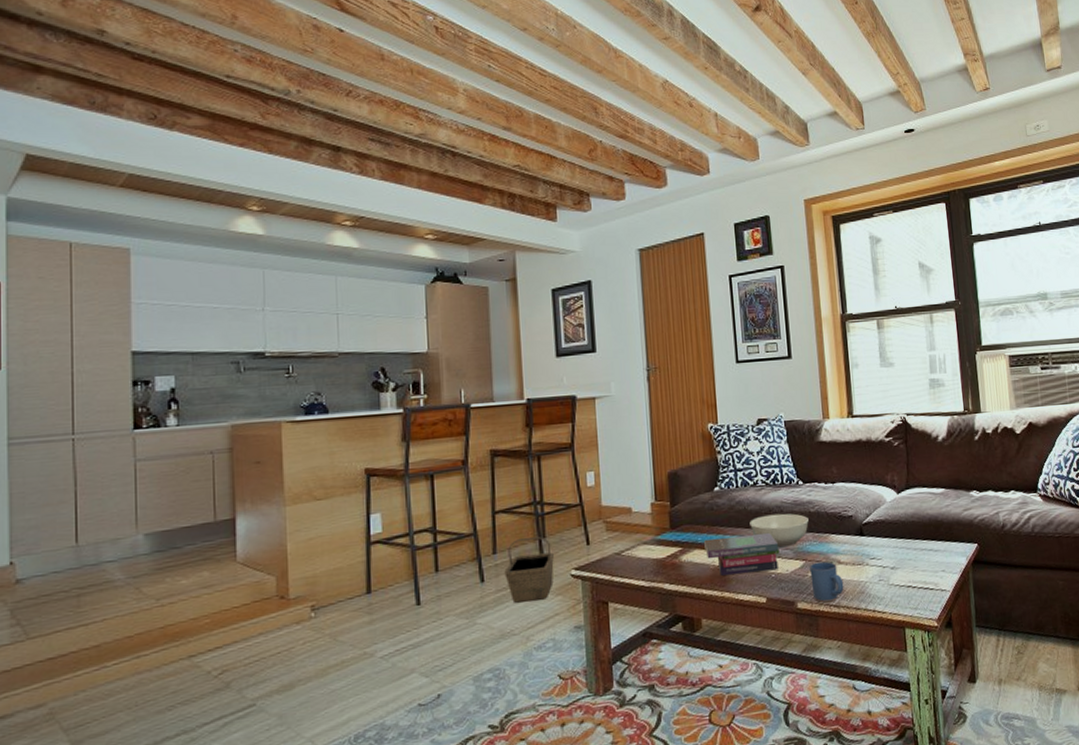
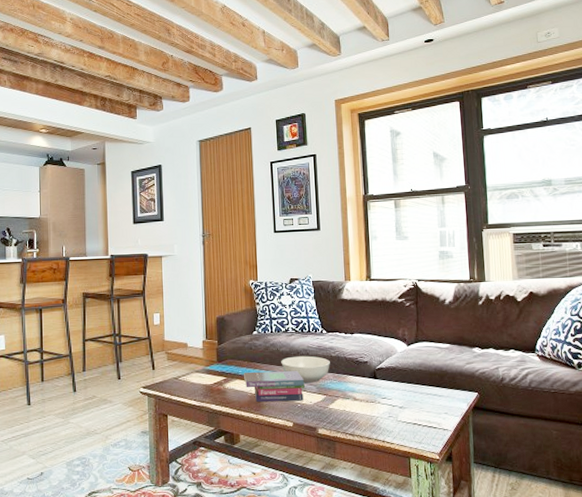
basket: present [504,537,554,603] -> none [91,361,128,410]
mug: present [810,561,844,603] -> none [330,397,358,431]

